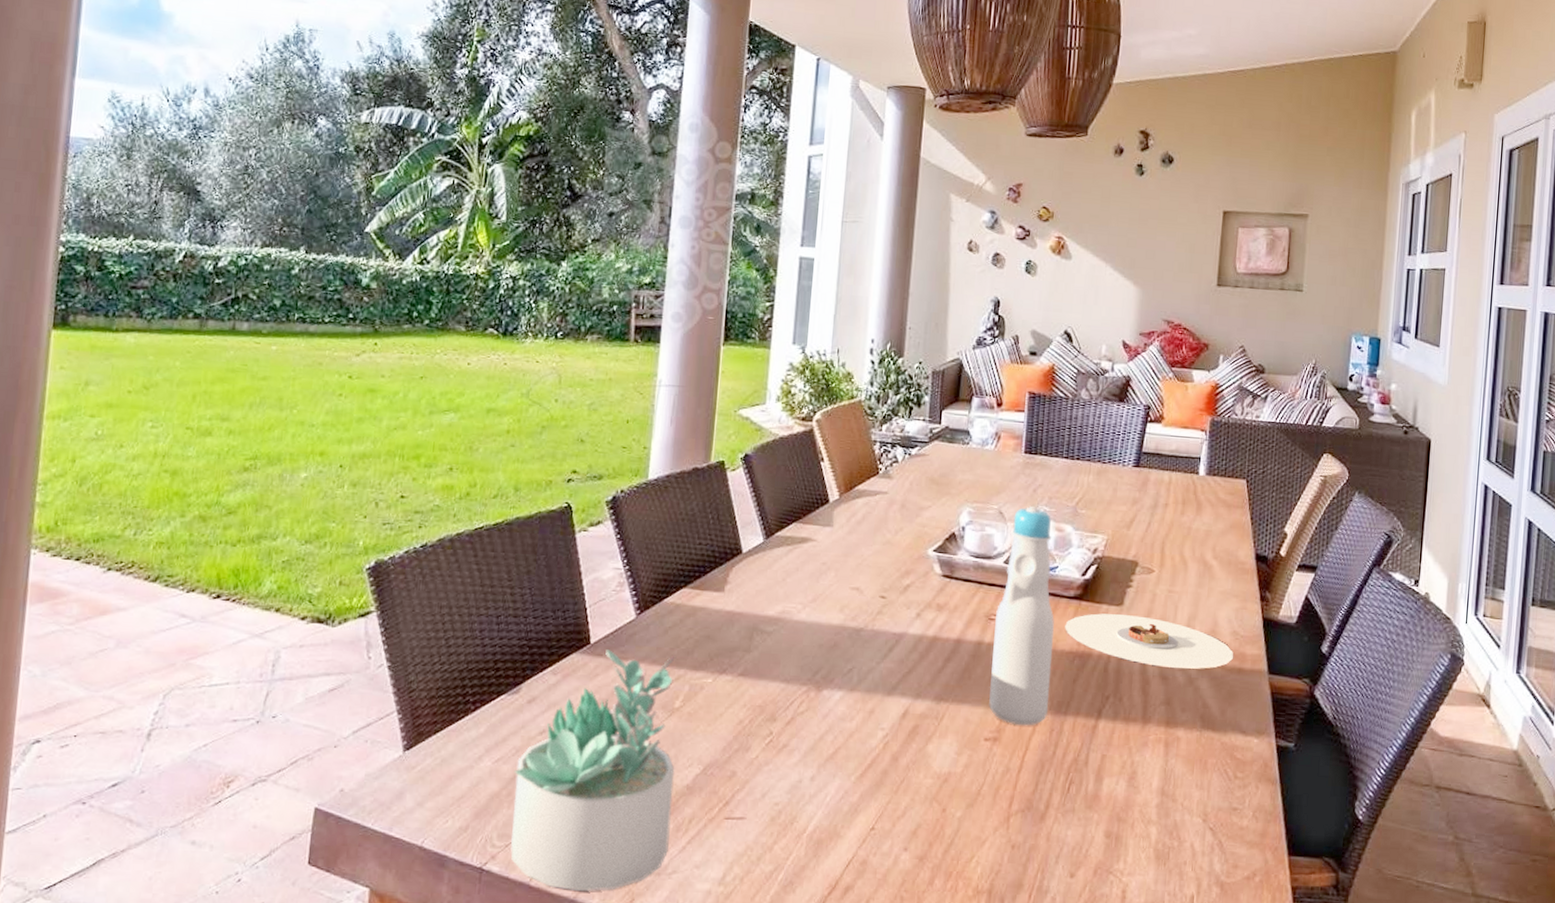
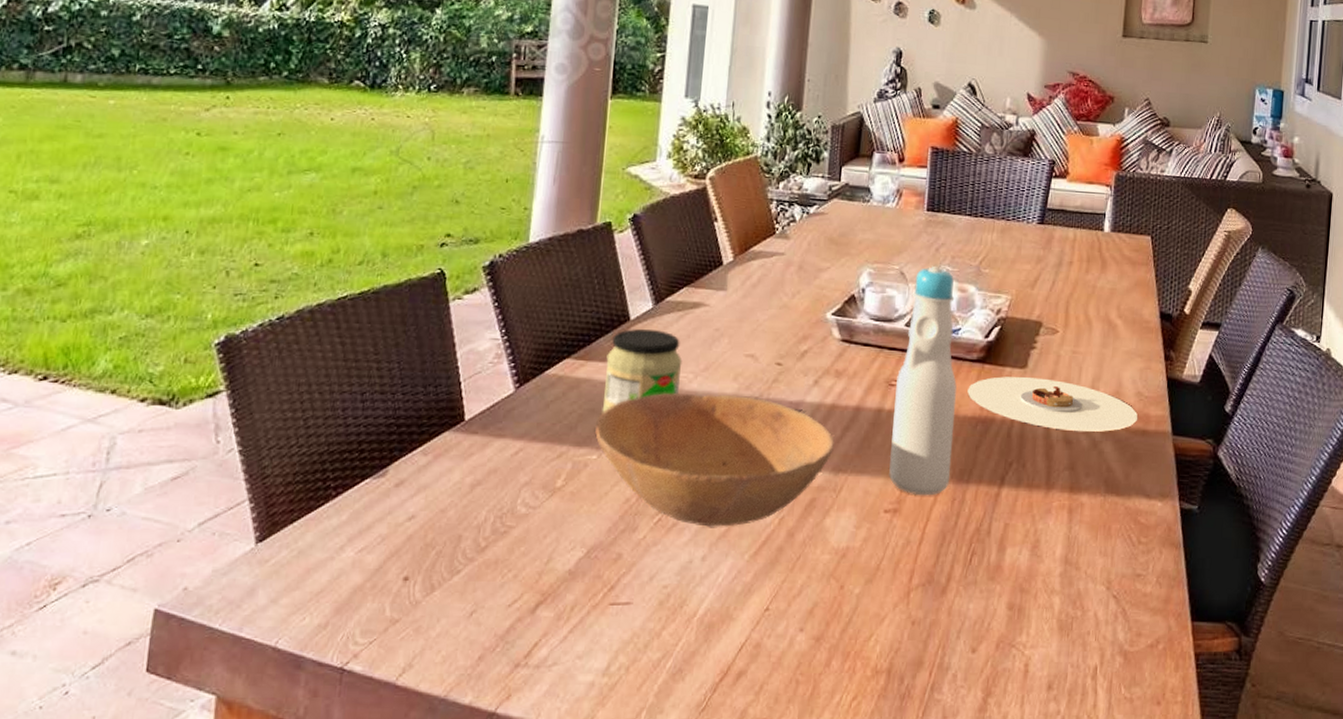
succulent plant: present [510,649,675,892] -> none [375,426,557,690]
bowl: none [710,622,936,750] -> present [595,392,834,527]
jar: none [716,561,792,639] -> present [602,328,683,412]

